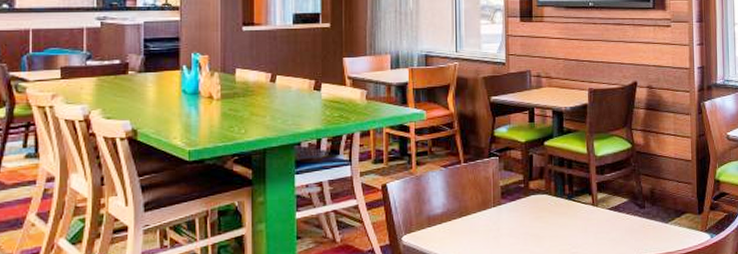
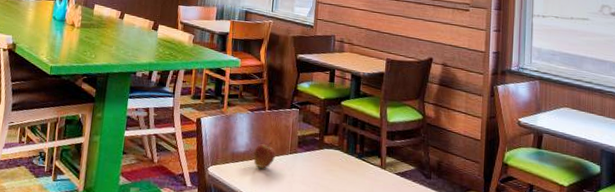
fruit: none [452,198,478,228] -> present [253,143,276,169]

